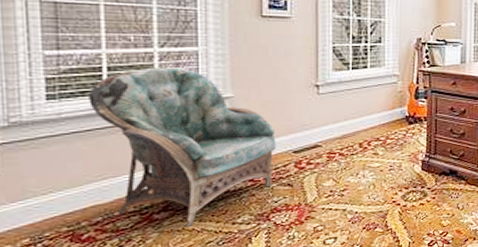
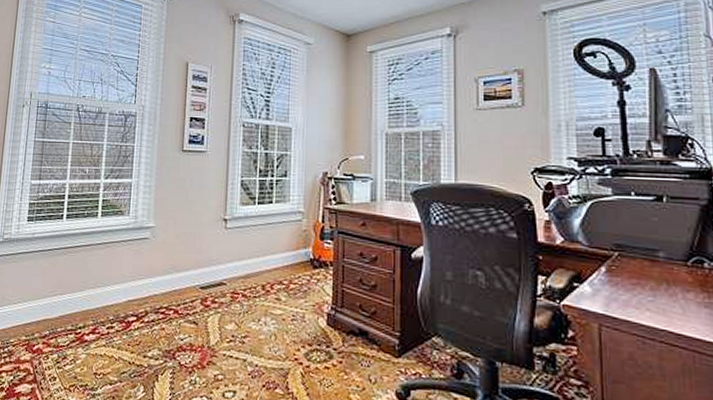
armchair: present [89,67,276,227] -> none [53,196,186,353]

